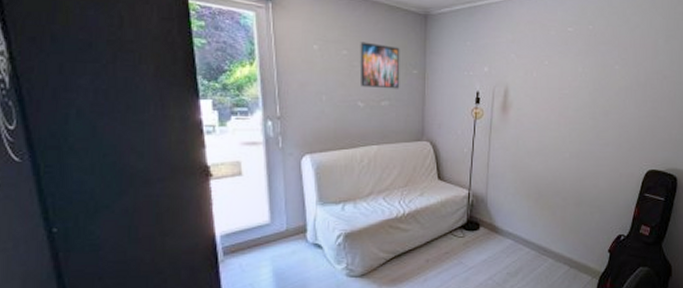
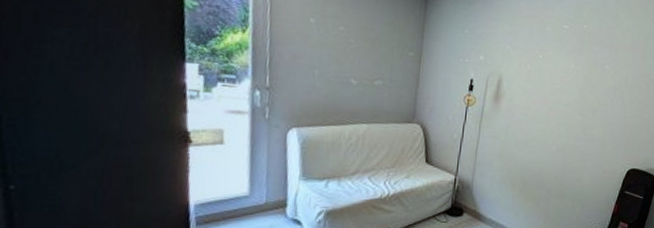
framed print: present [360,42,400,89] -> none [355,19,398,70]

